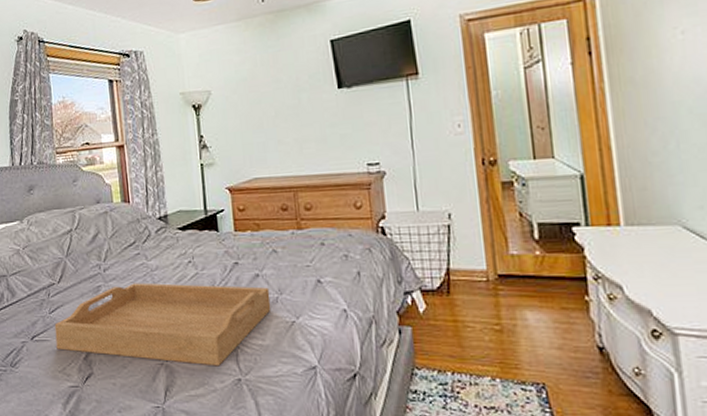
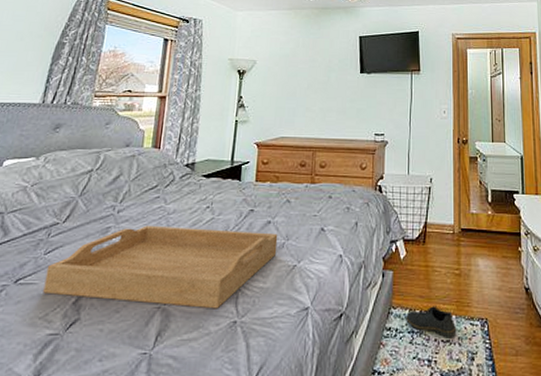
shoe: none [434,367,504,405] -> present [406,306,457,338]

